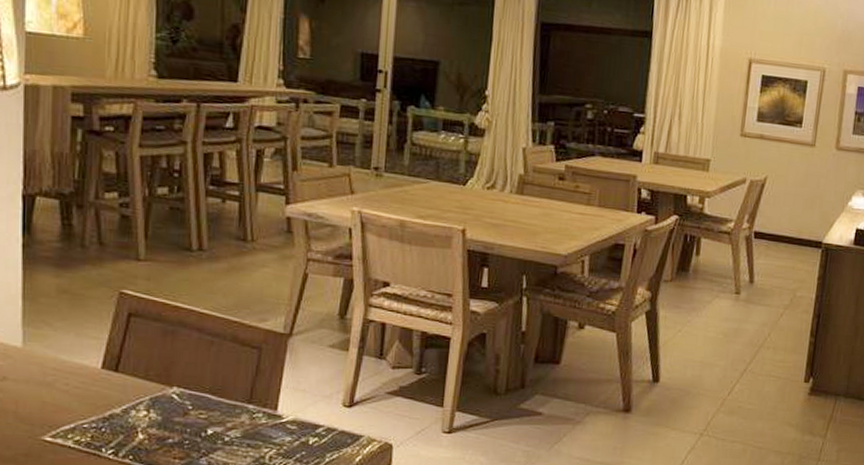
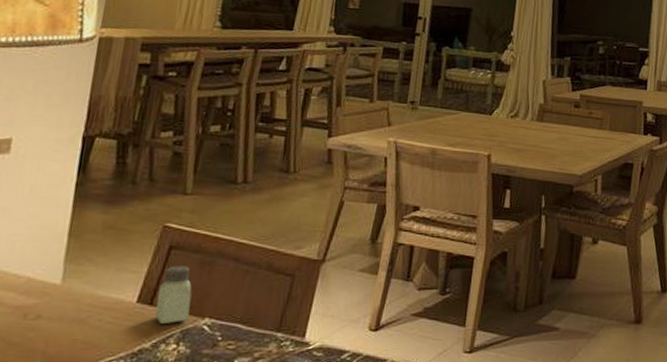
saltshaker: none [121,333,157,391] -> present [155,266,192,324]

